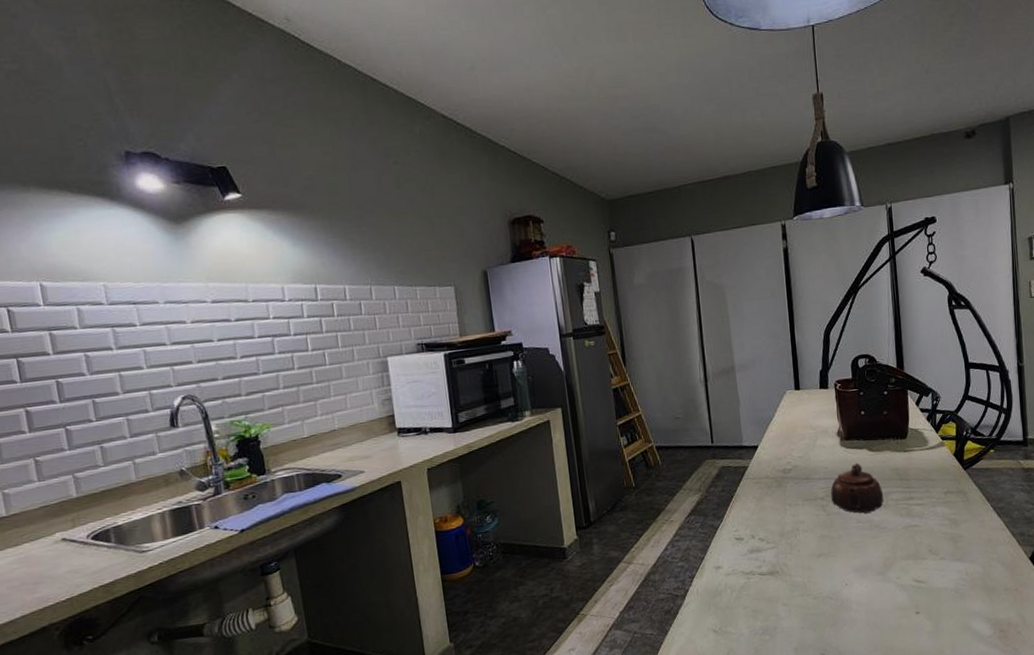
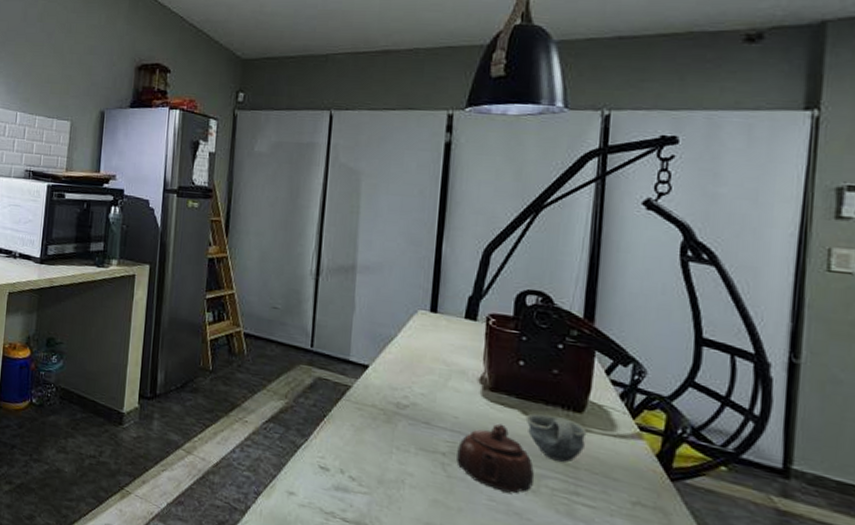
cup: none [871,445,911,479] -> present [525,413,587,463]

